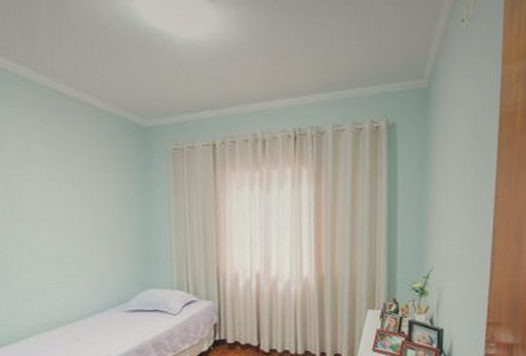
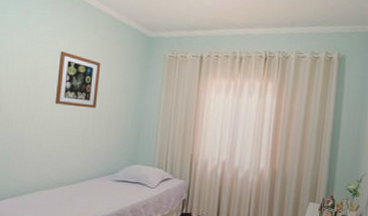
wall art: none [34,158,91,227] -> present [55,51,101,109]

